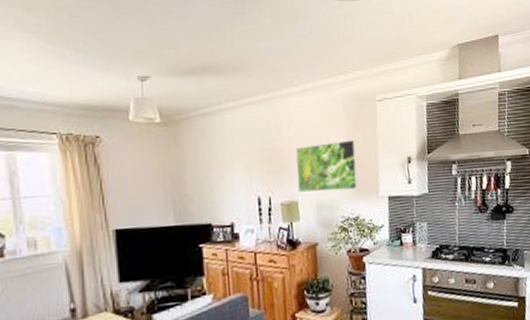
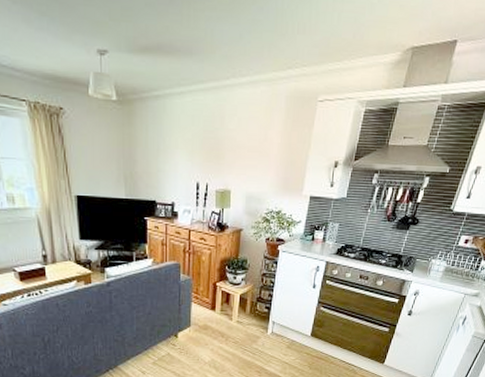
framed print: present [295,140,358,193] -> none [232,138,292,185]

